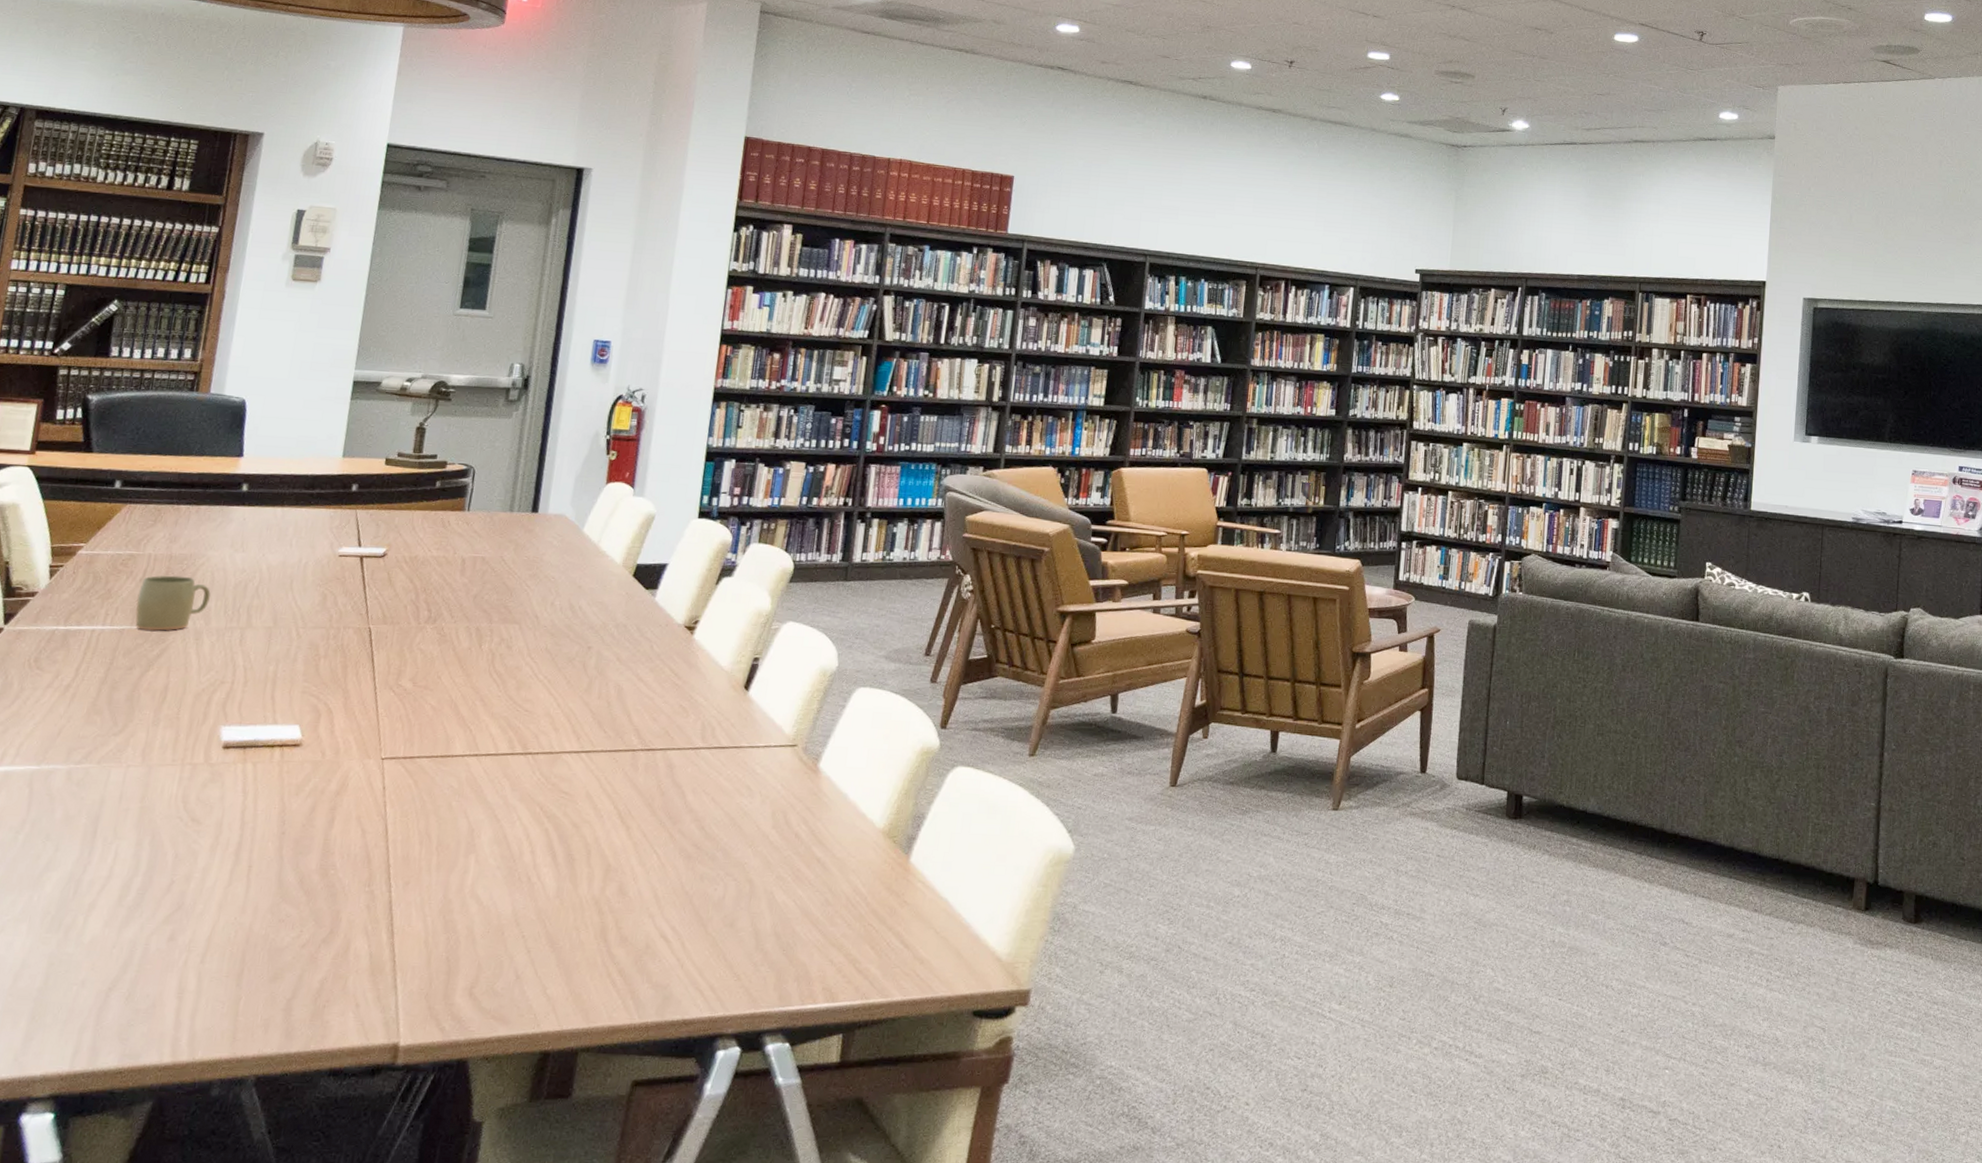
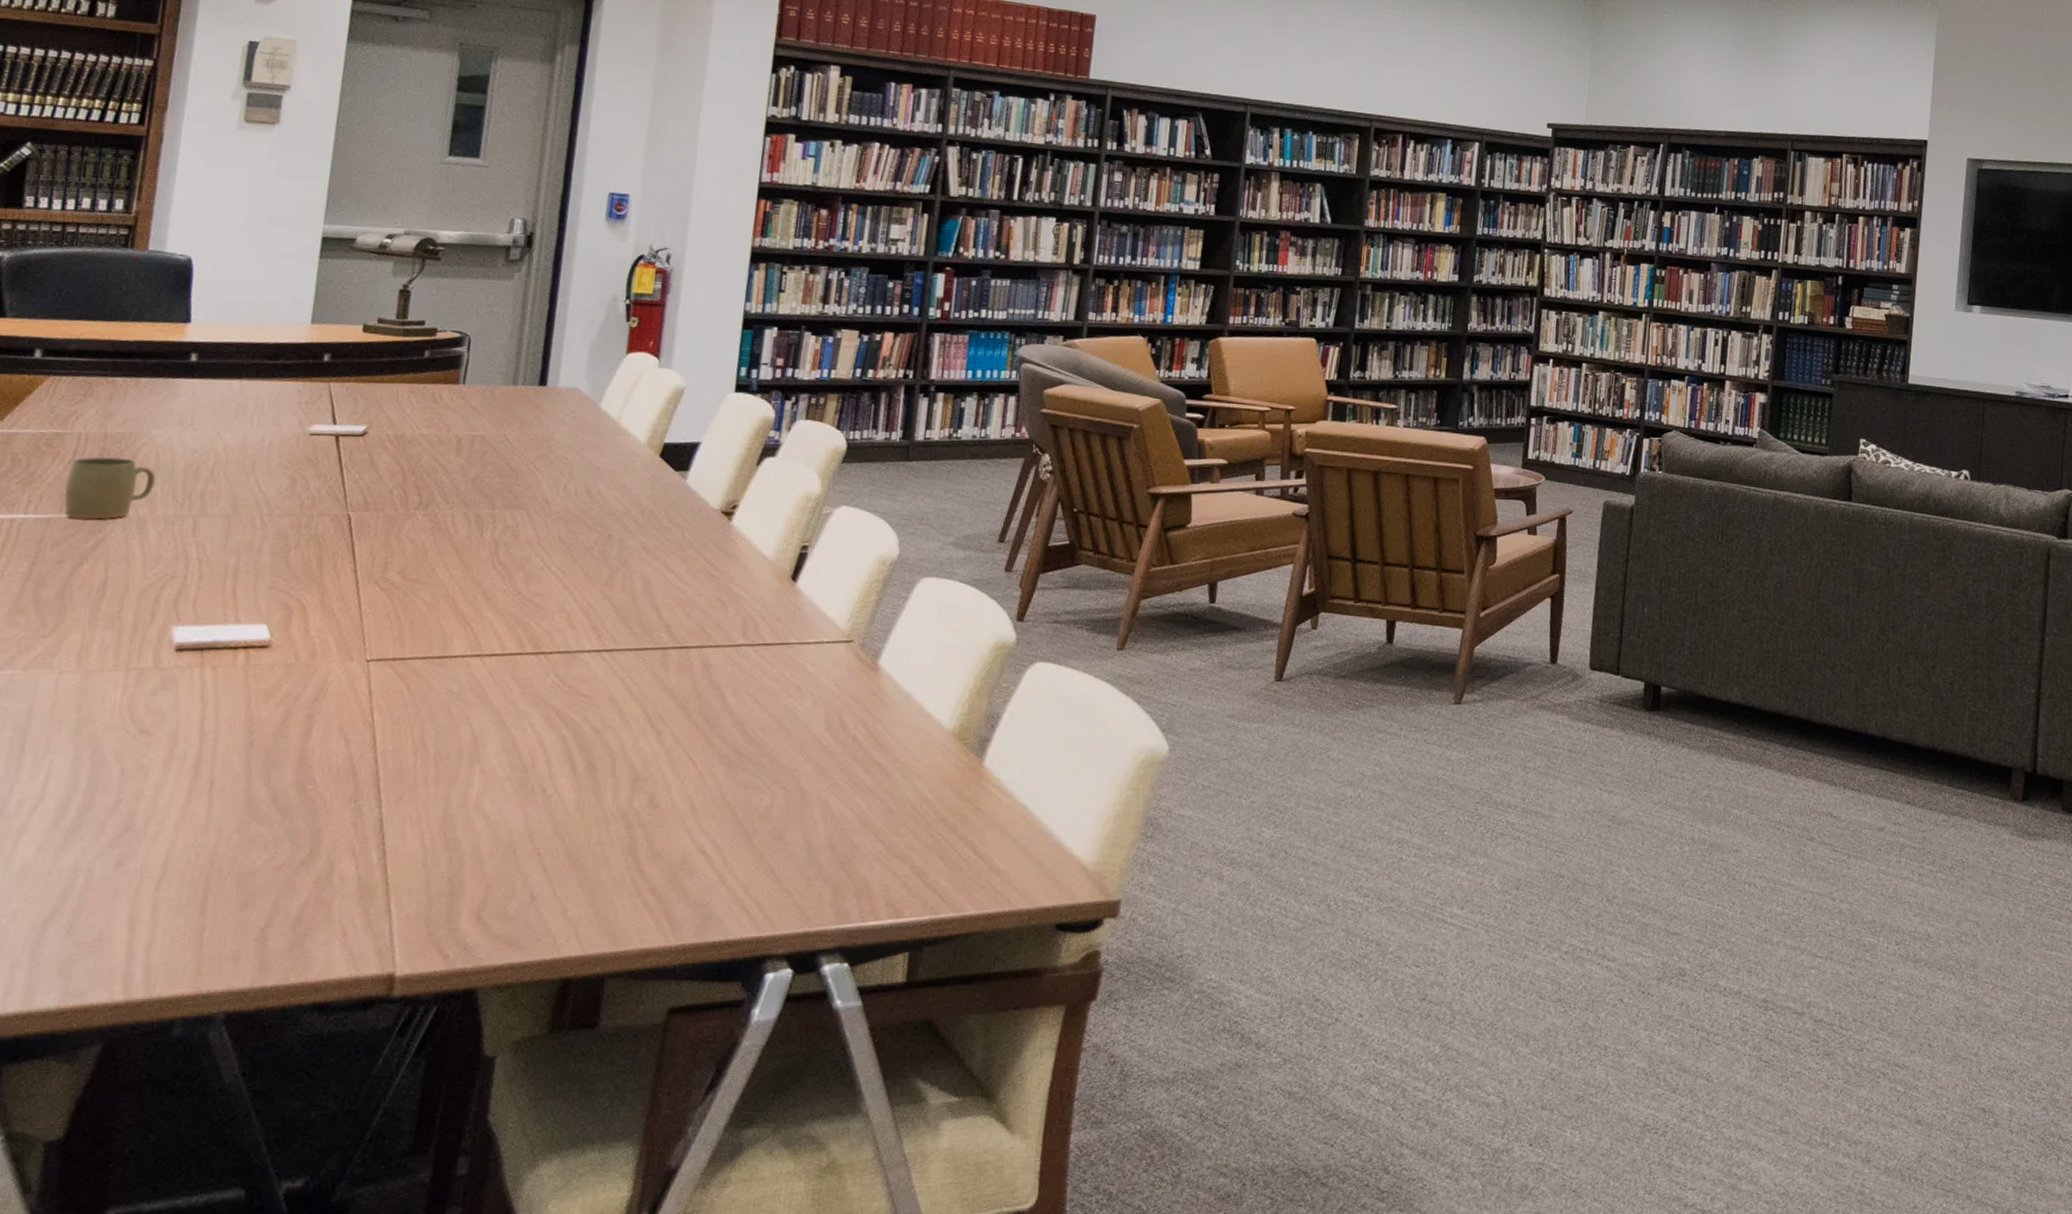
books: present [1284,480,1315,513] -> none [1402,351,1436,387]

